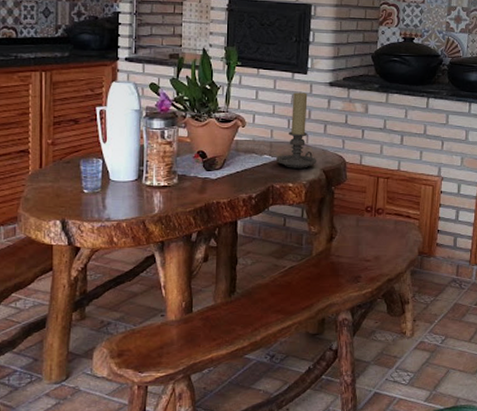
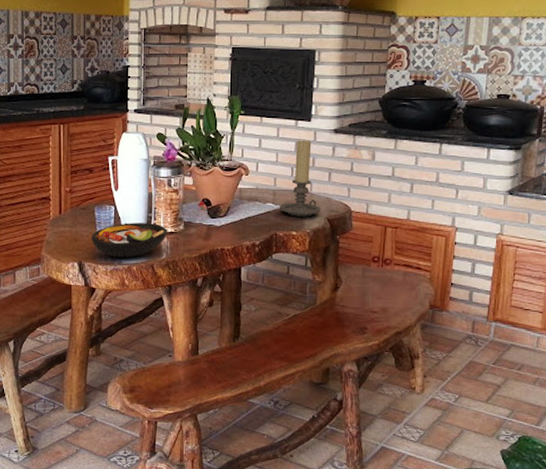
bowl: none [75,177,161,214] -> present [91,223,168,258]

